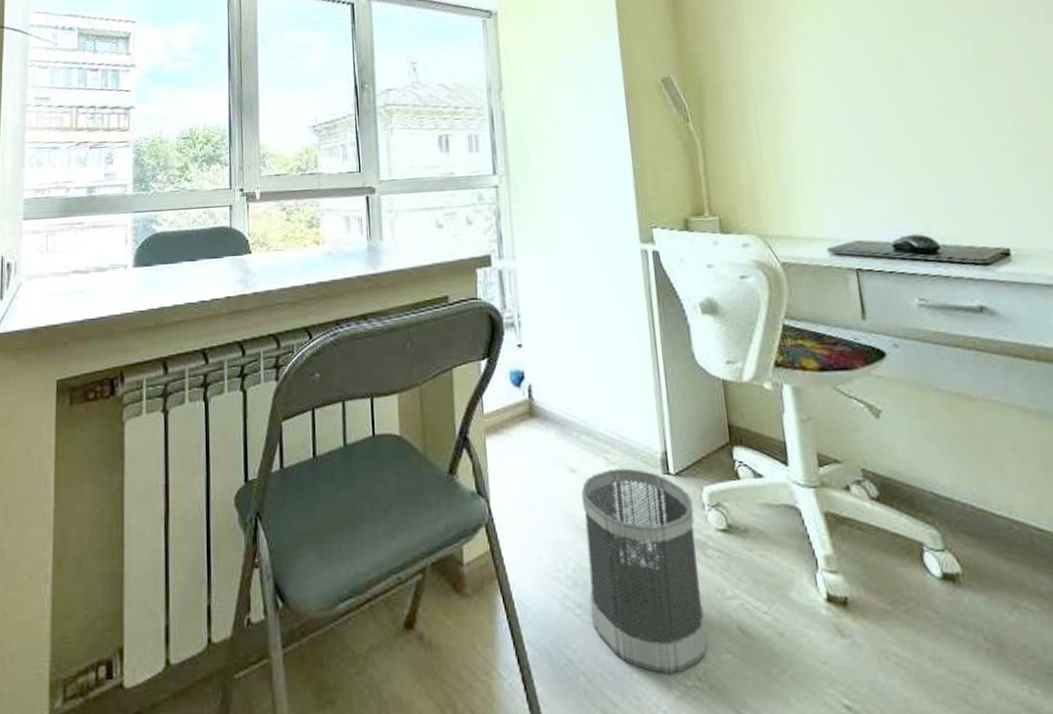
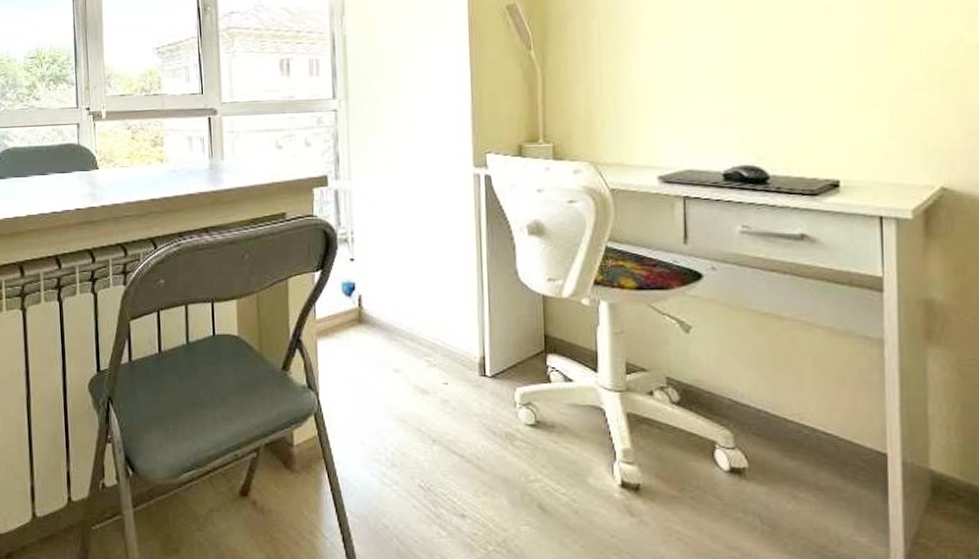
wastebasket: present [581,468,708,675] -> none [403,370,509,541]

